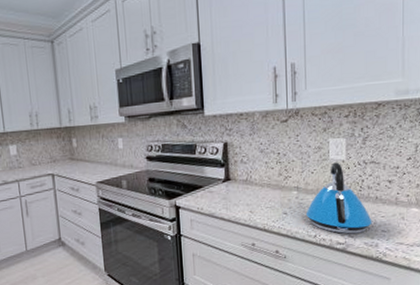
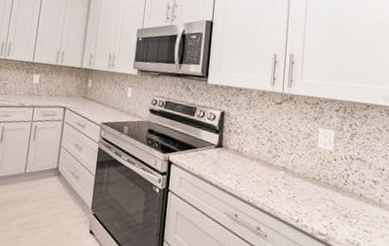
kettle: present [305,162,372,234] -> none [290,151,355,228]

